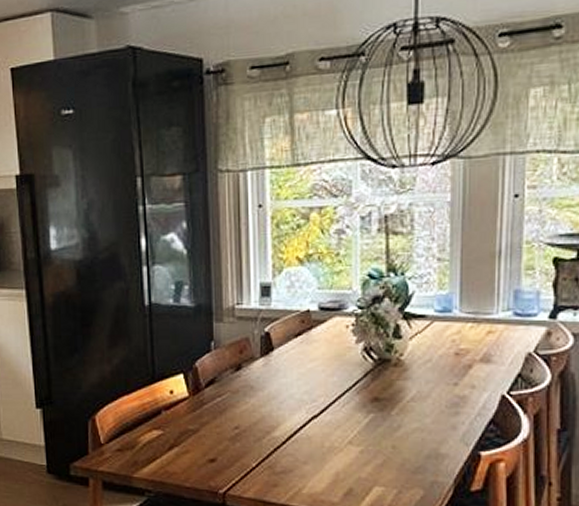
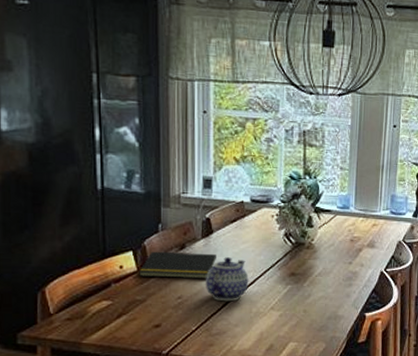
notepad: none [191,373,278,406] -> present [139,251,216,279]
teapot: none [267,379,319,433] -> present [206,257,249,302]

